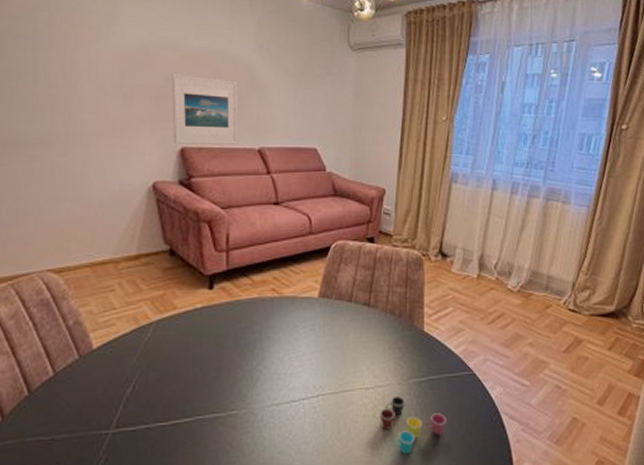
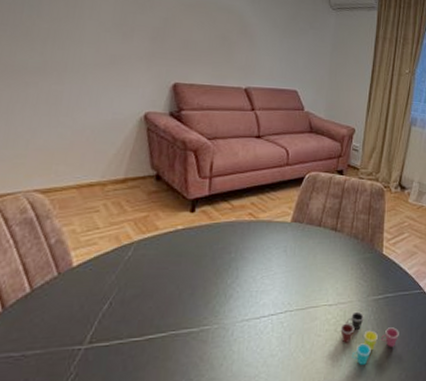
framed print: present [171,73,239,145] -> none [167,17,230,83]

